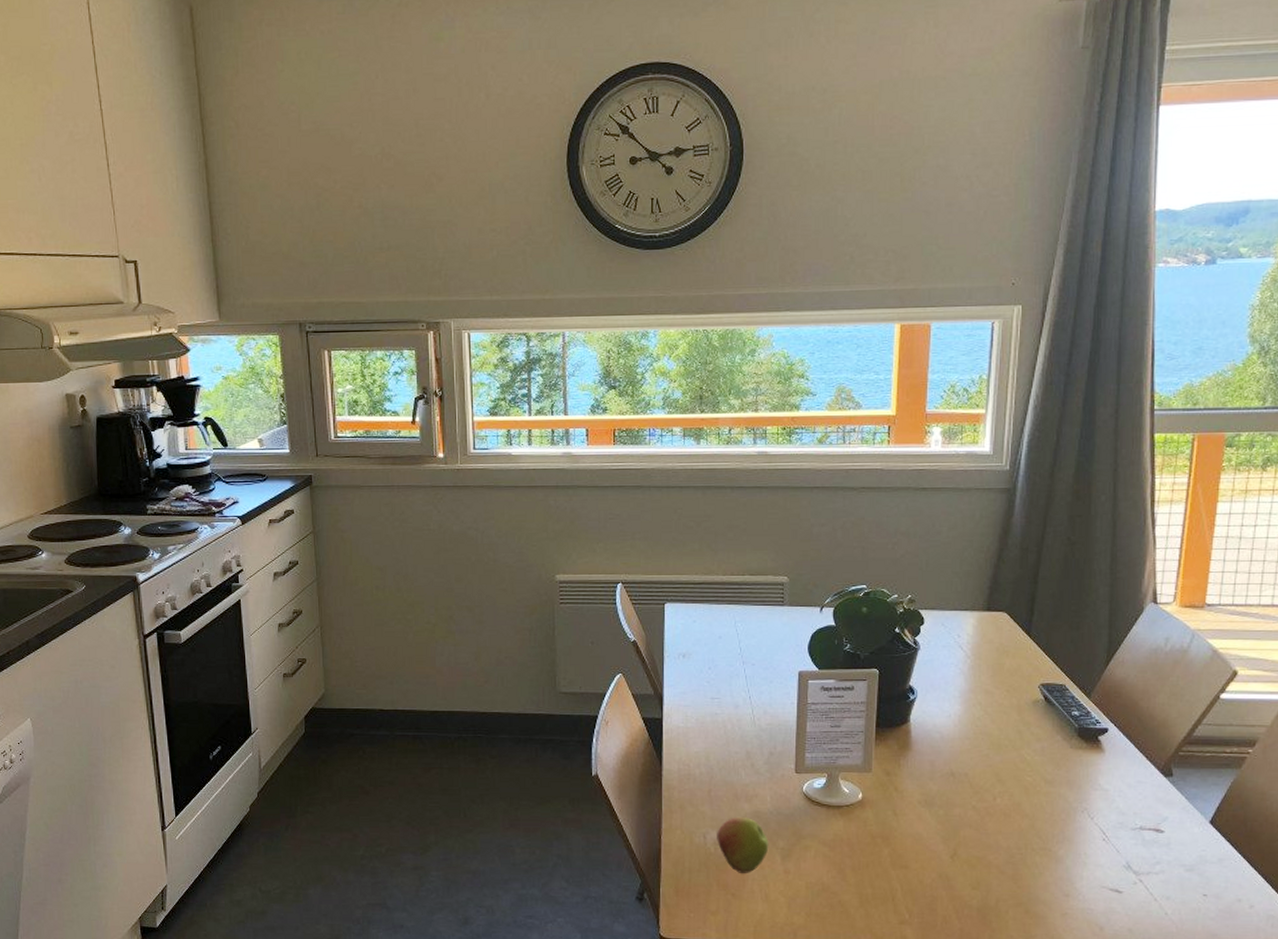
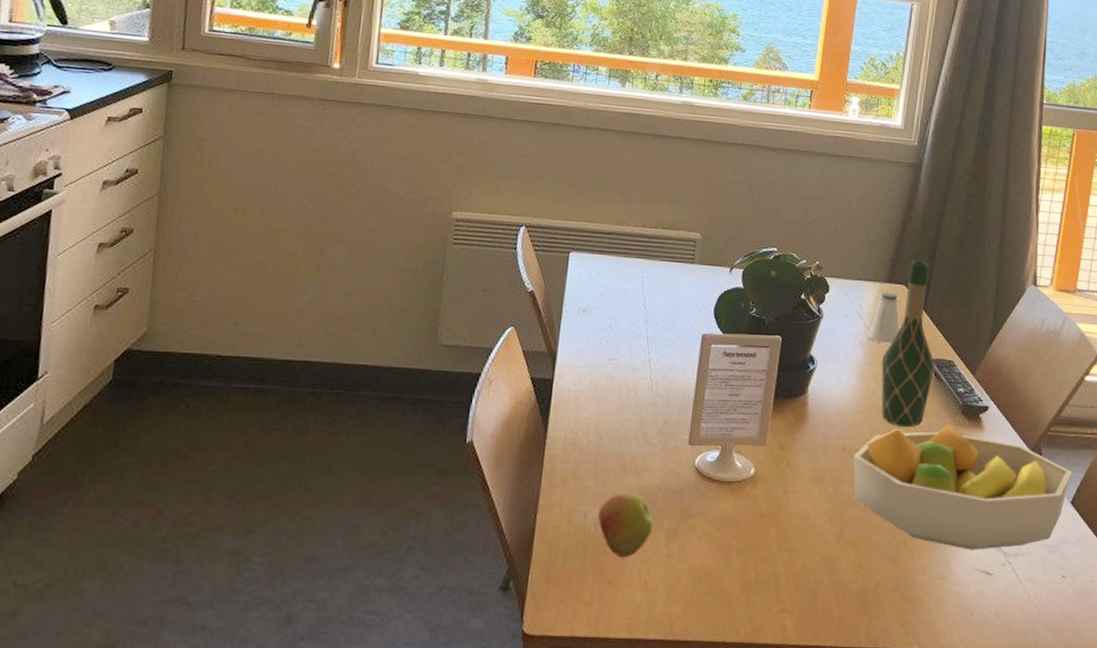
fruit bowl: none [962,747,1210,869] -> present [853,424,1072,550]
saltshaker: none [969,620,1003,671] -> present [868,291,900,344]
wine bottle: none [986,587,1045,752] -> present [881,260,935,428]

